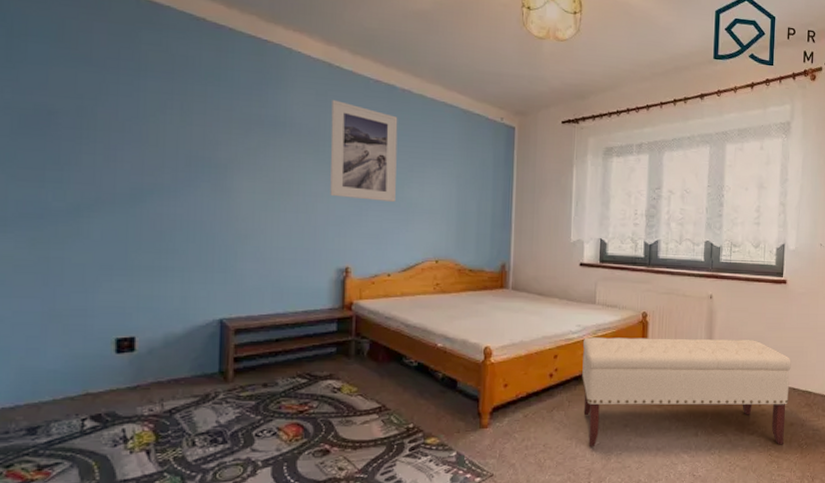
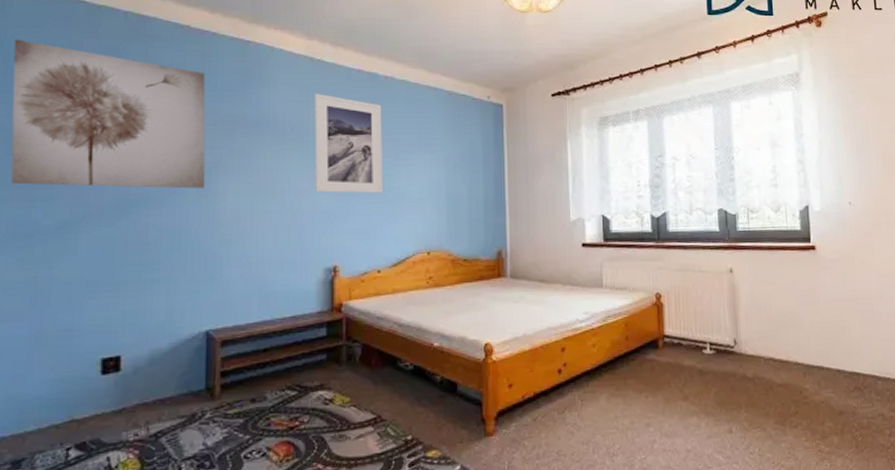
wall art: none [17,14,221,184] -> present [11,39,206,189]
bench: present [581,337,791,446] -> none [591,316,834,451]

